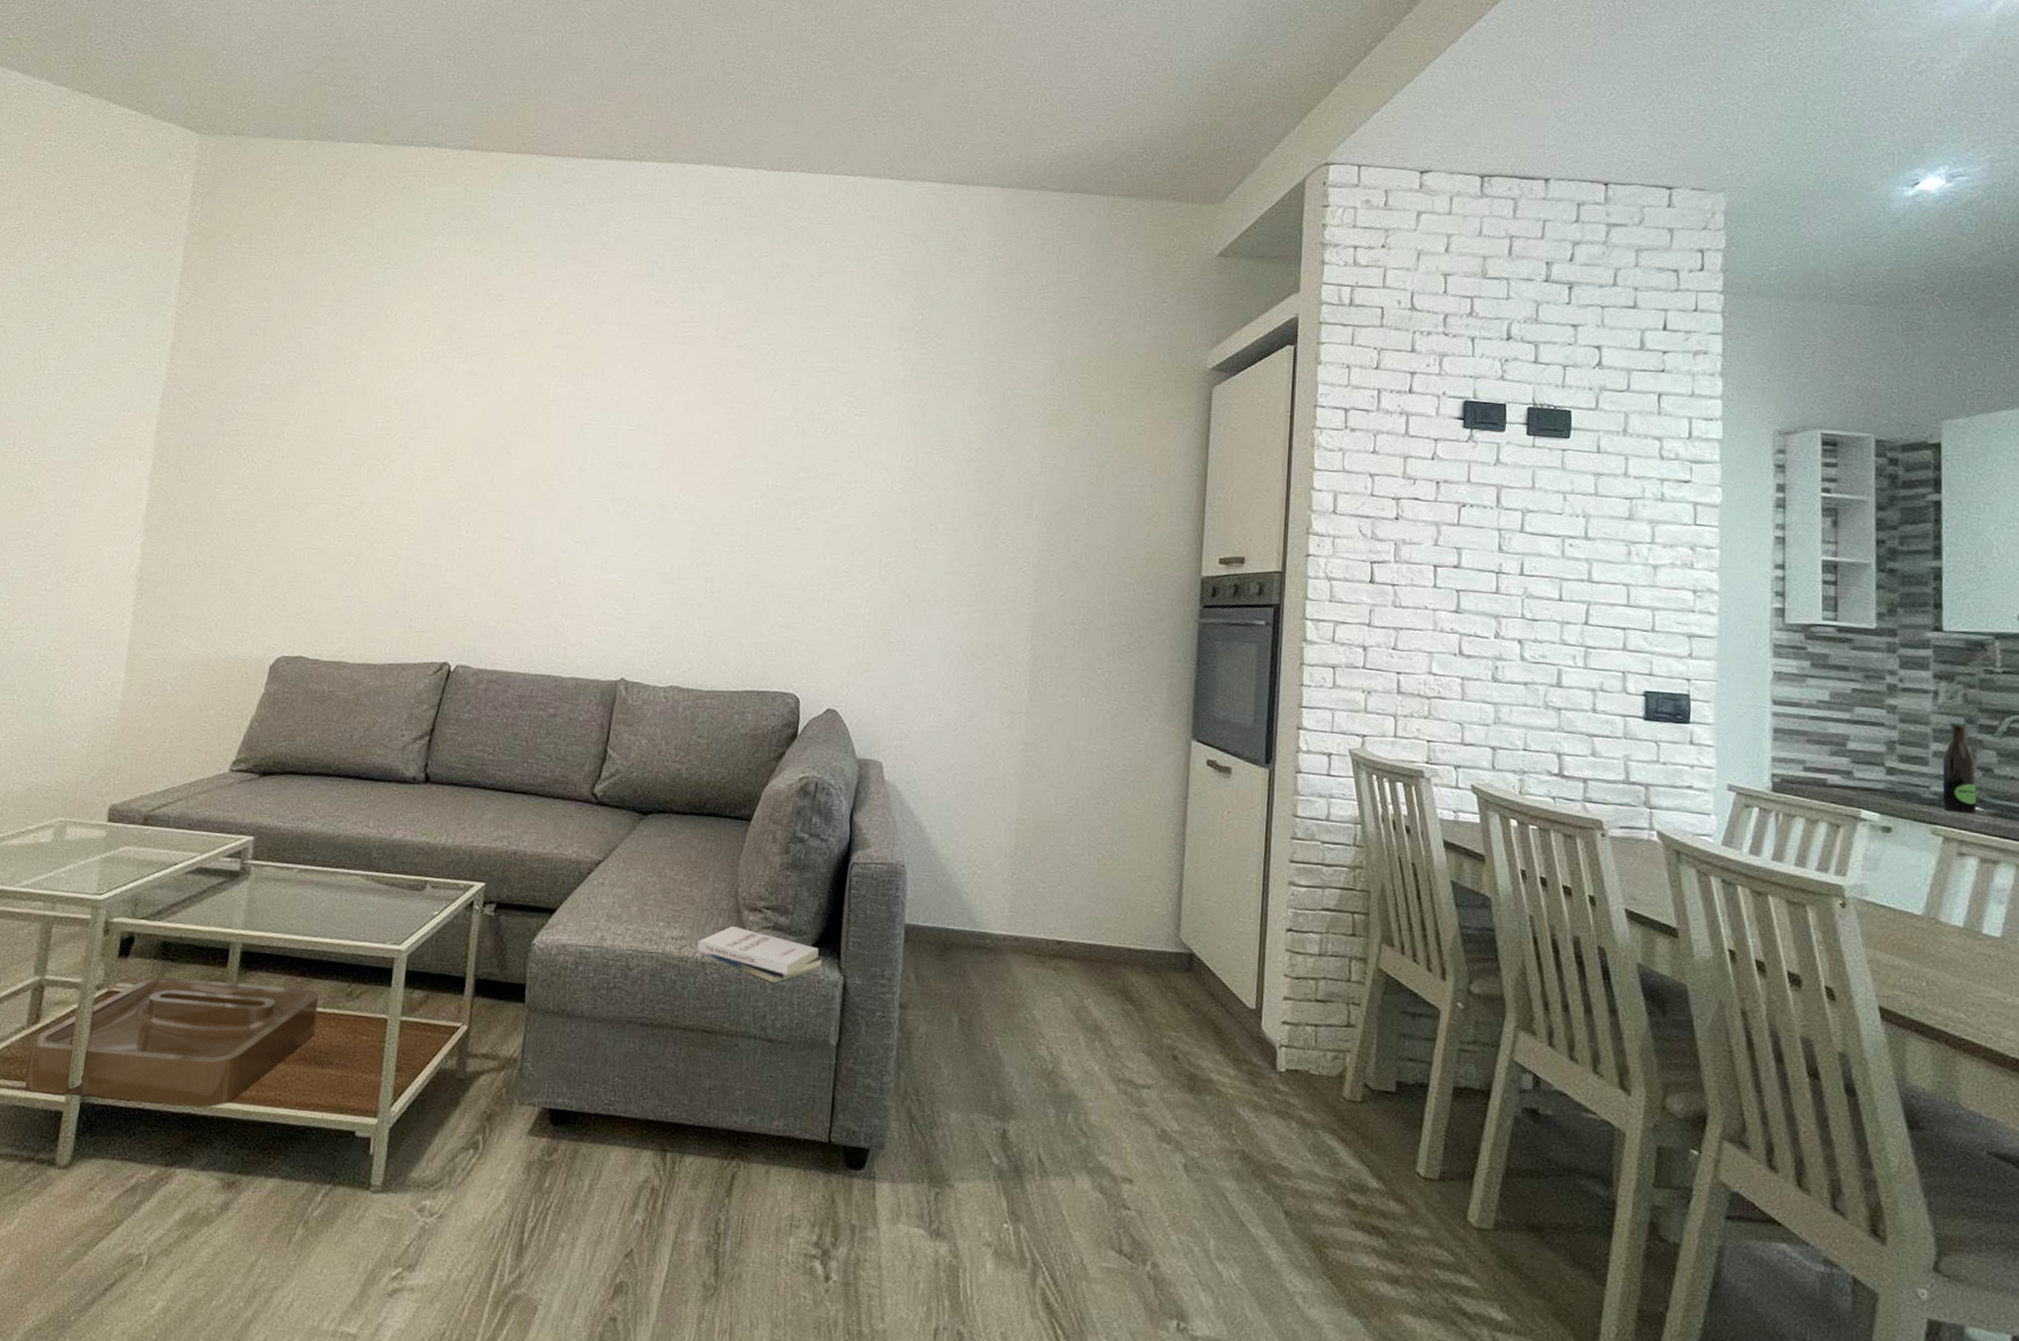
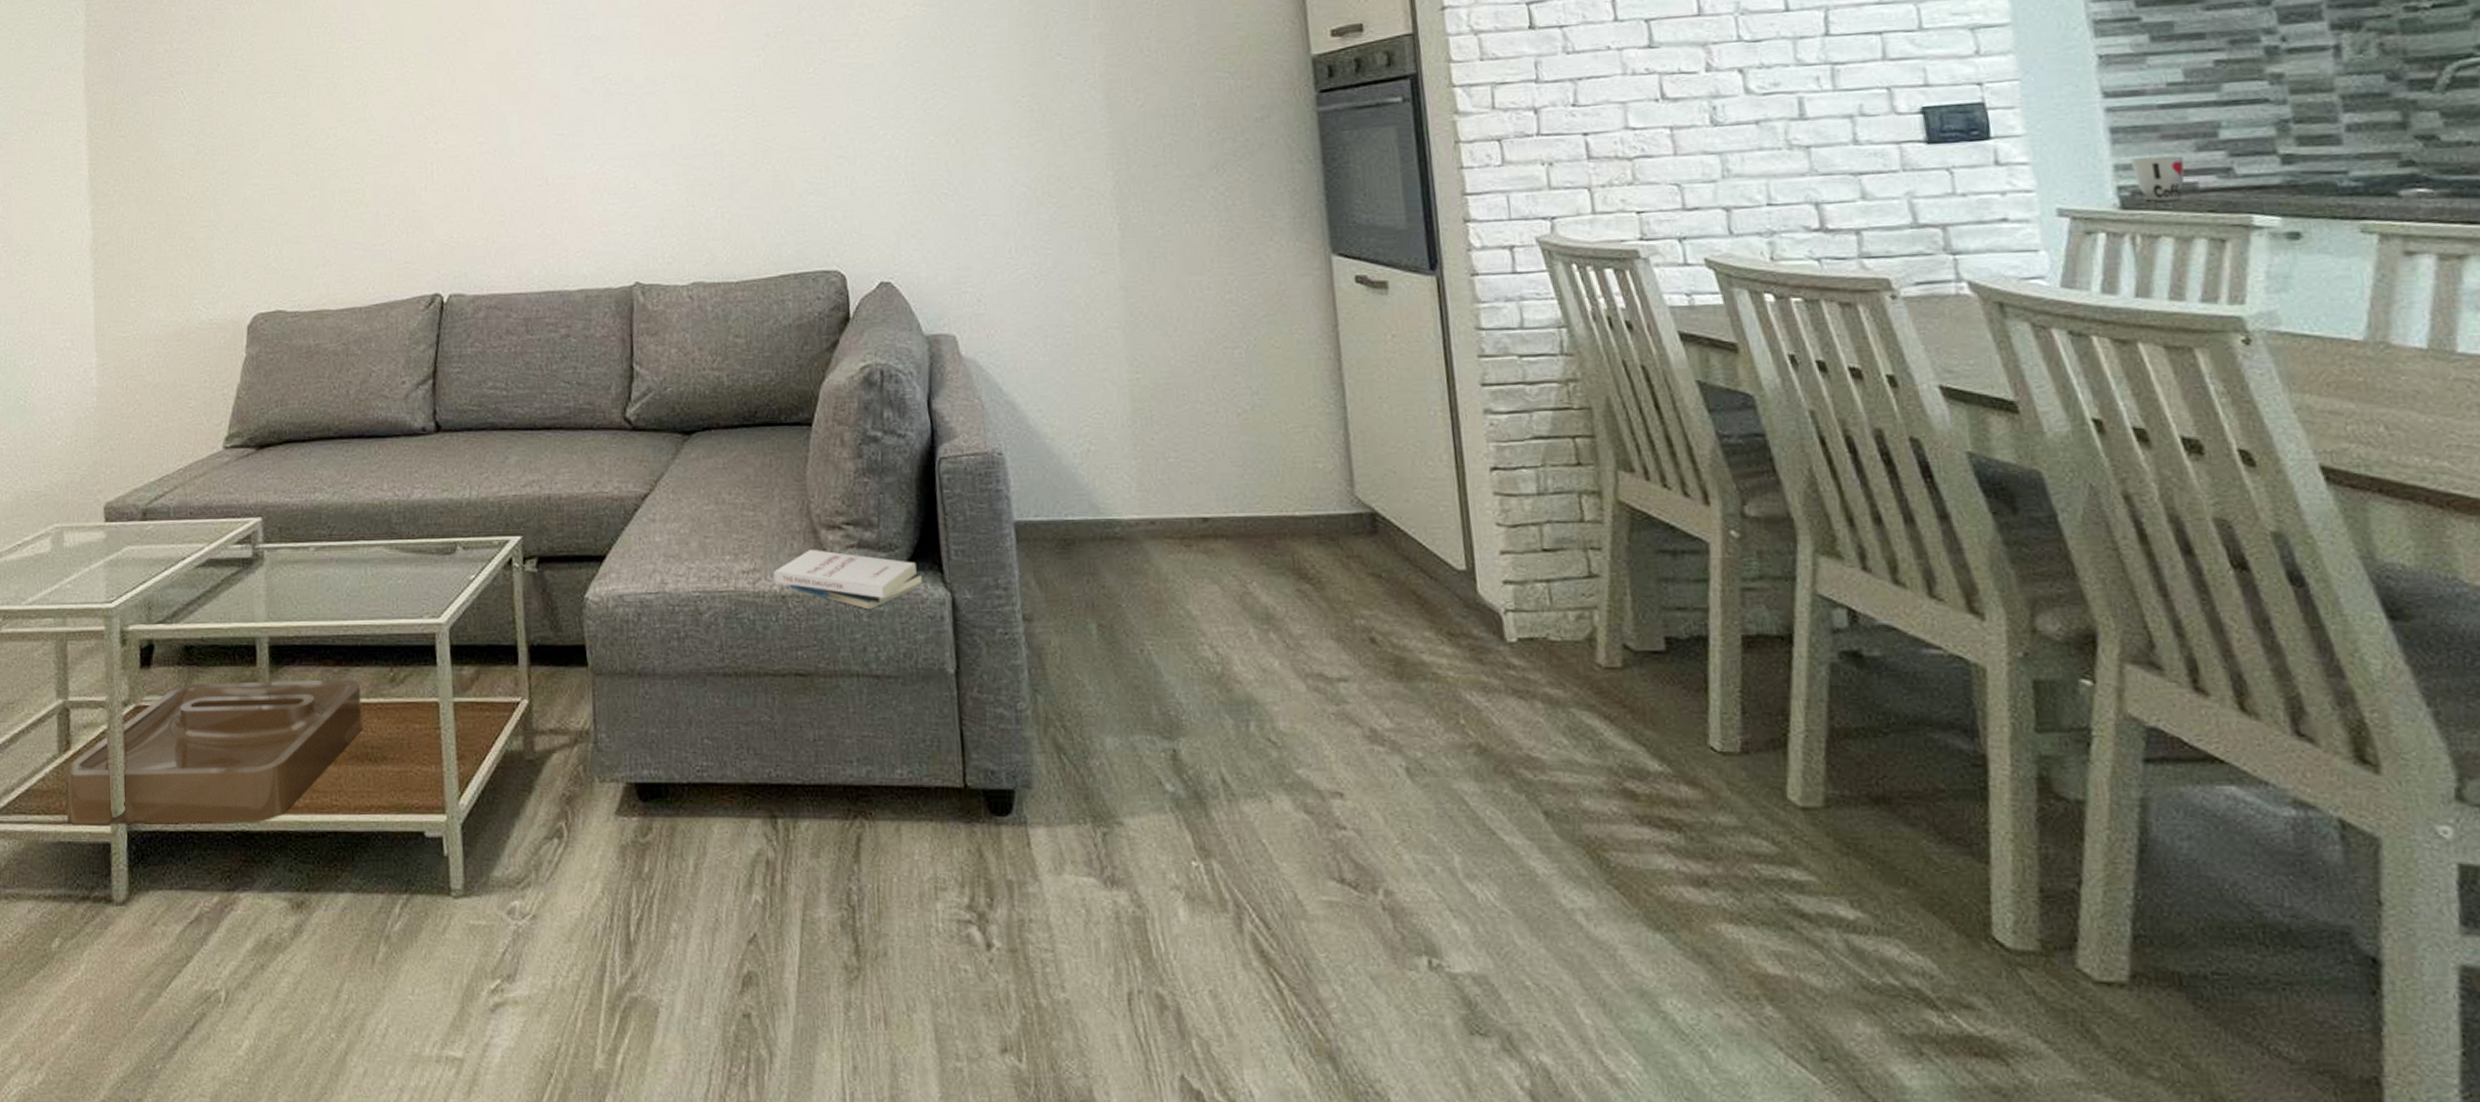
cup: none [1784,754,1820,790] -> present [2131,156,2185,201]
bottle: present [1942,722,1976,814] -> none [2361,82,2422,200]

